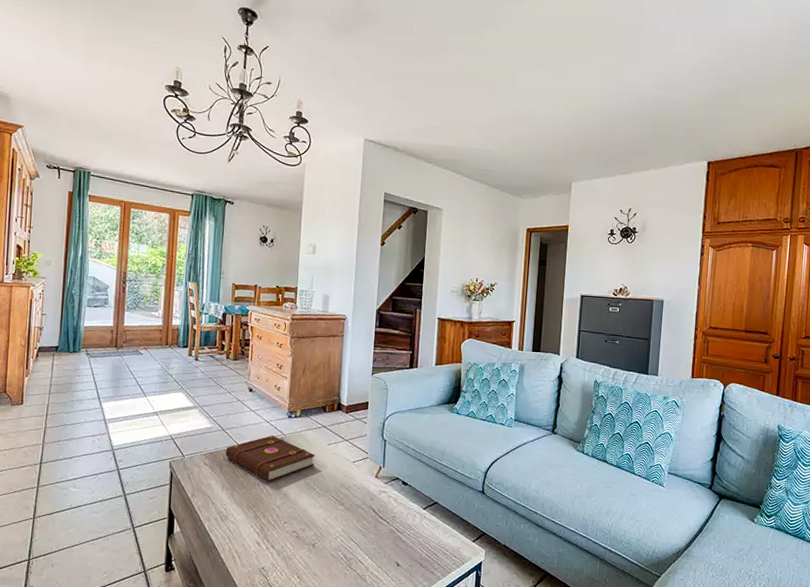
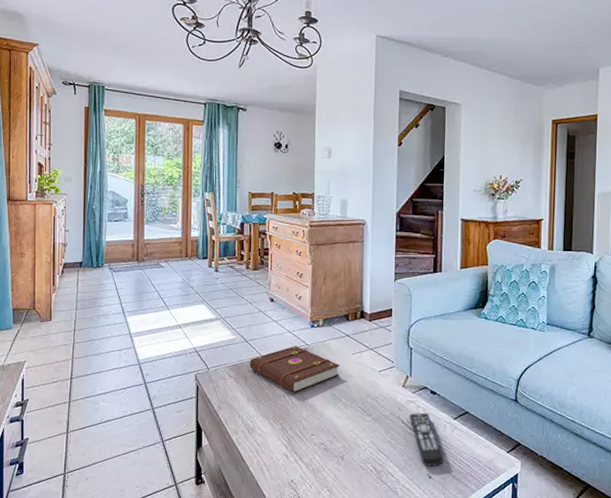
remote control: none [381,502,413,554] -> present [410,412,445,466]

